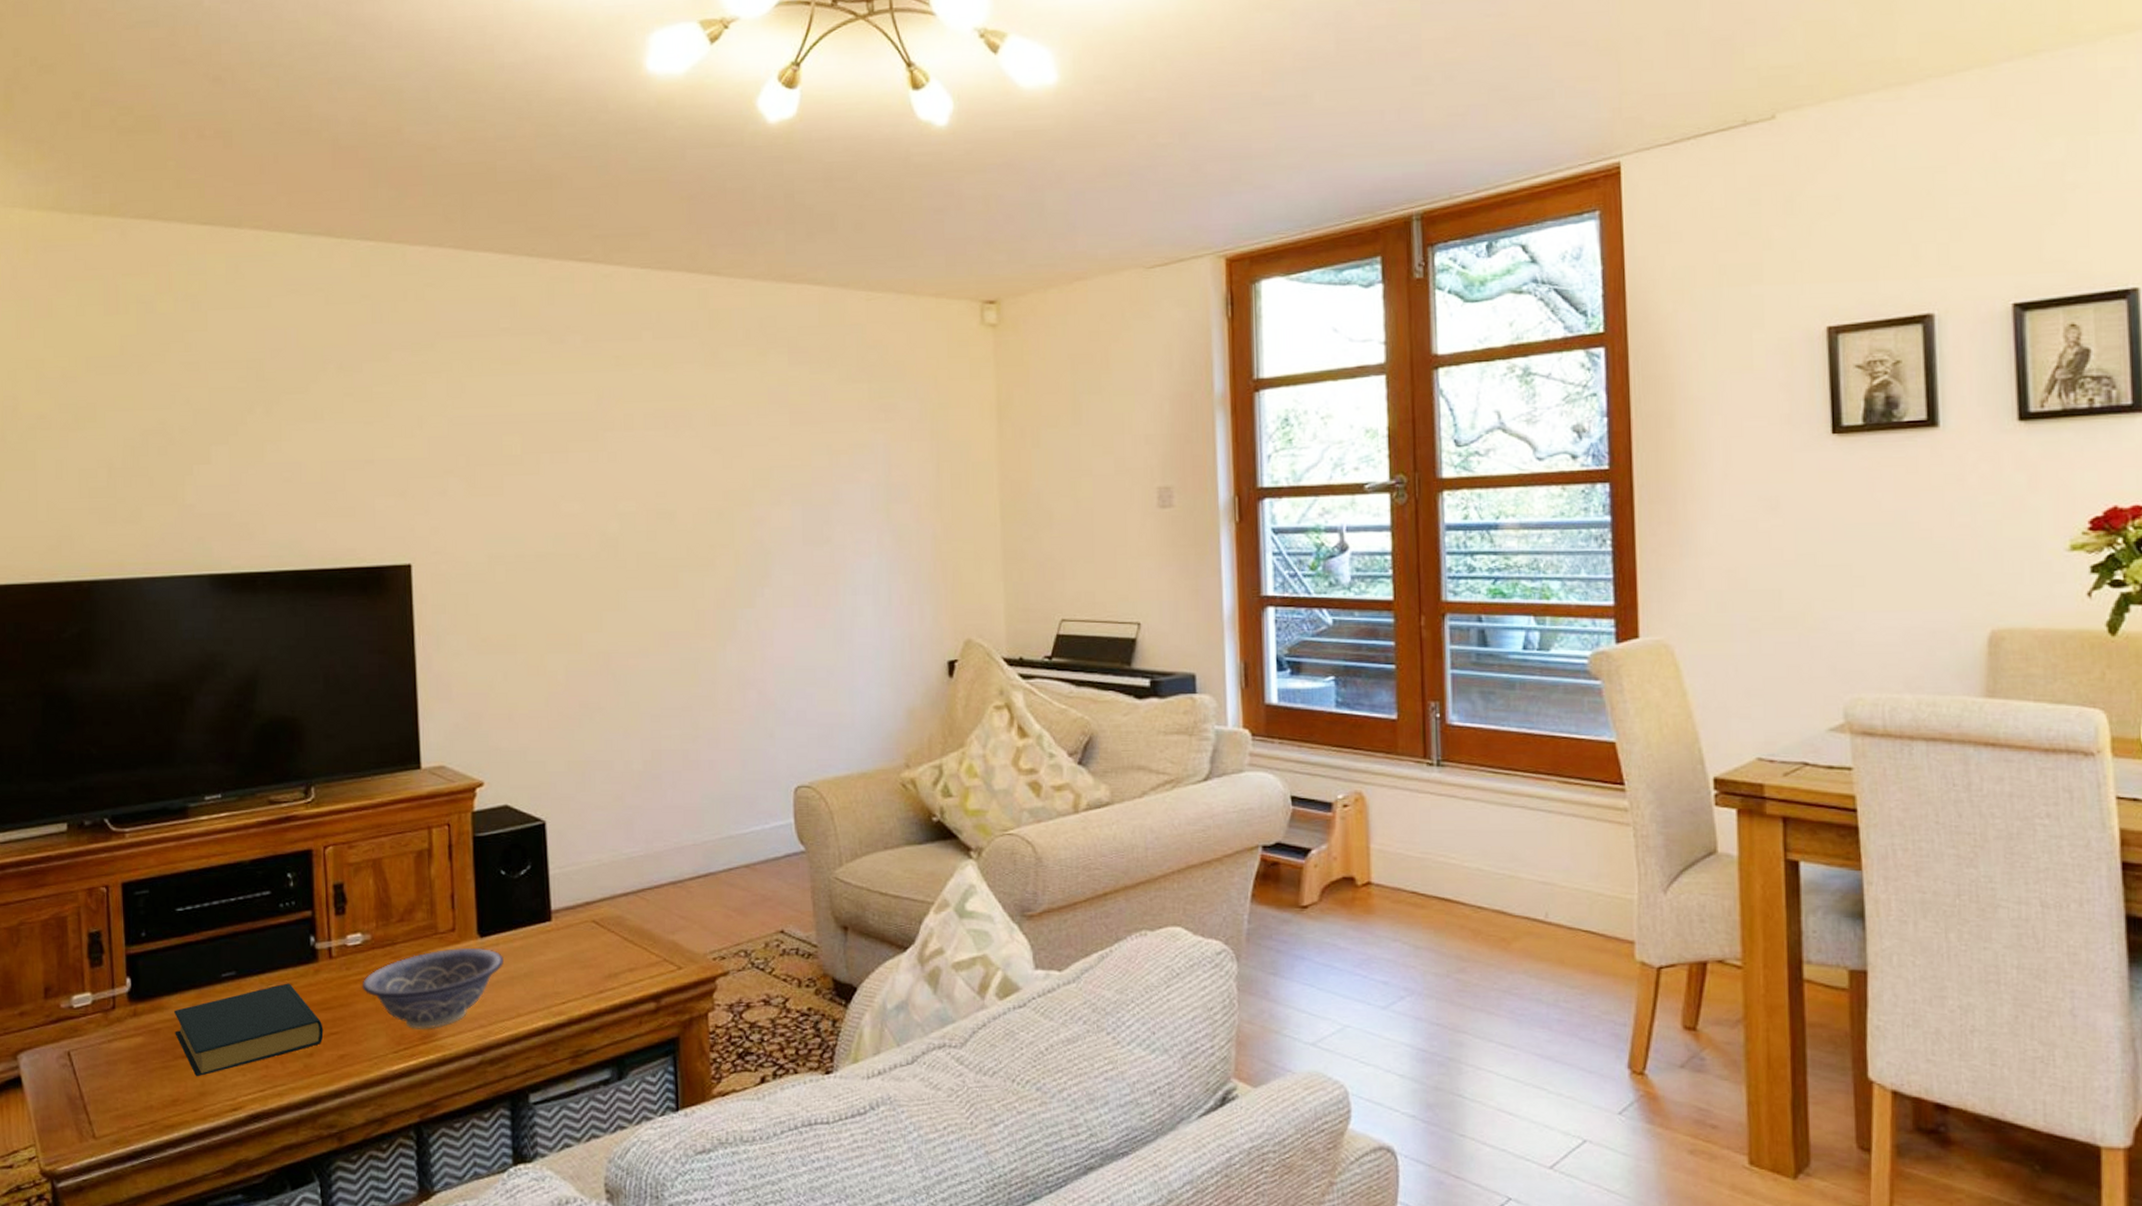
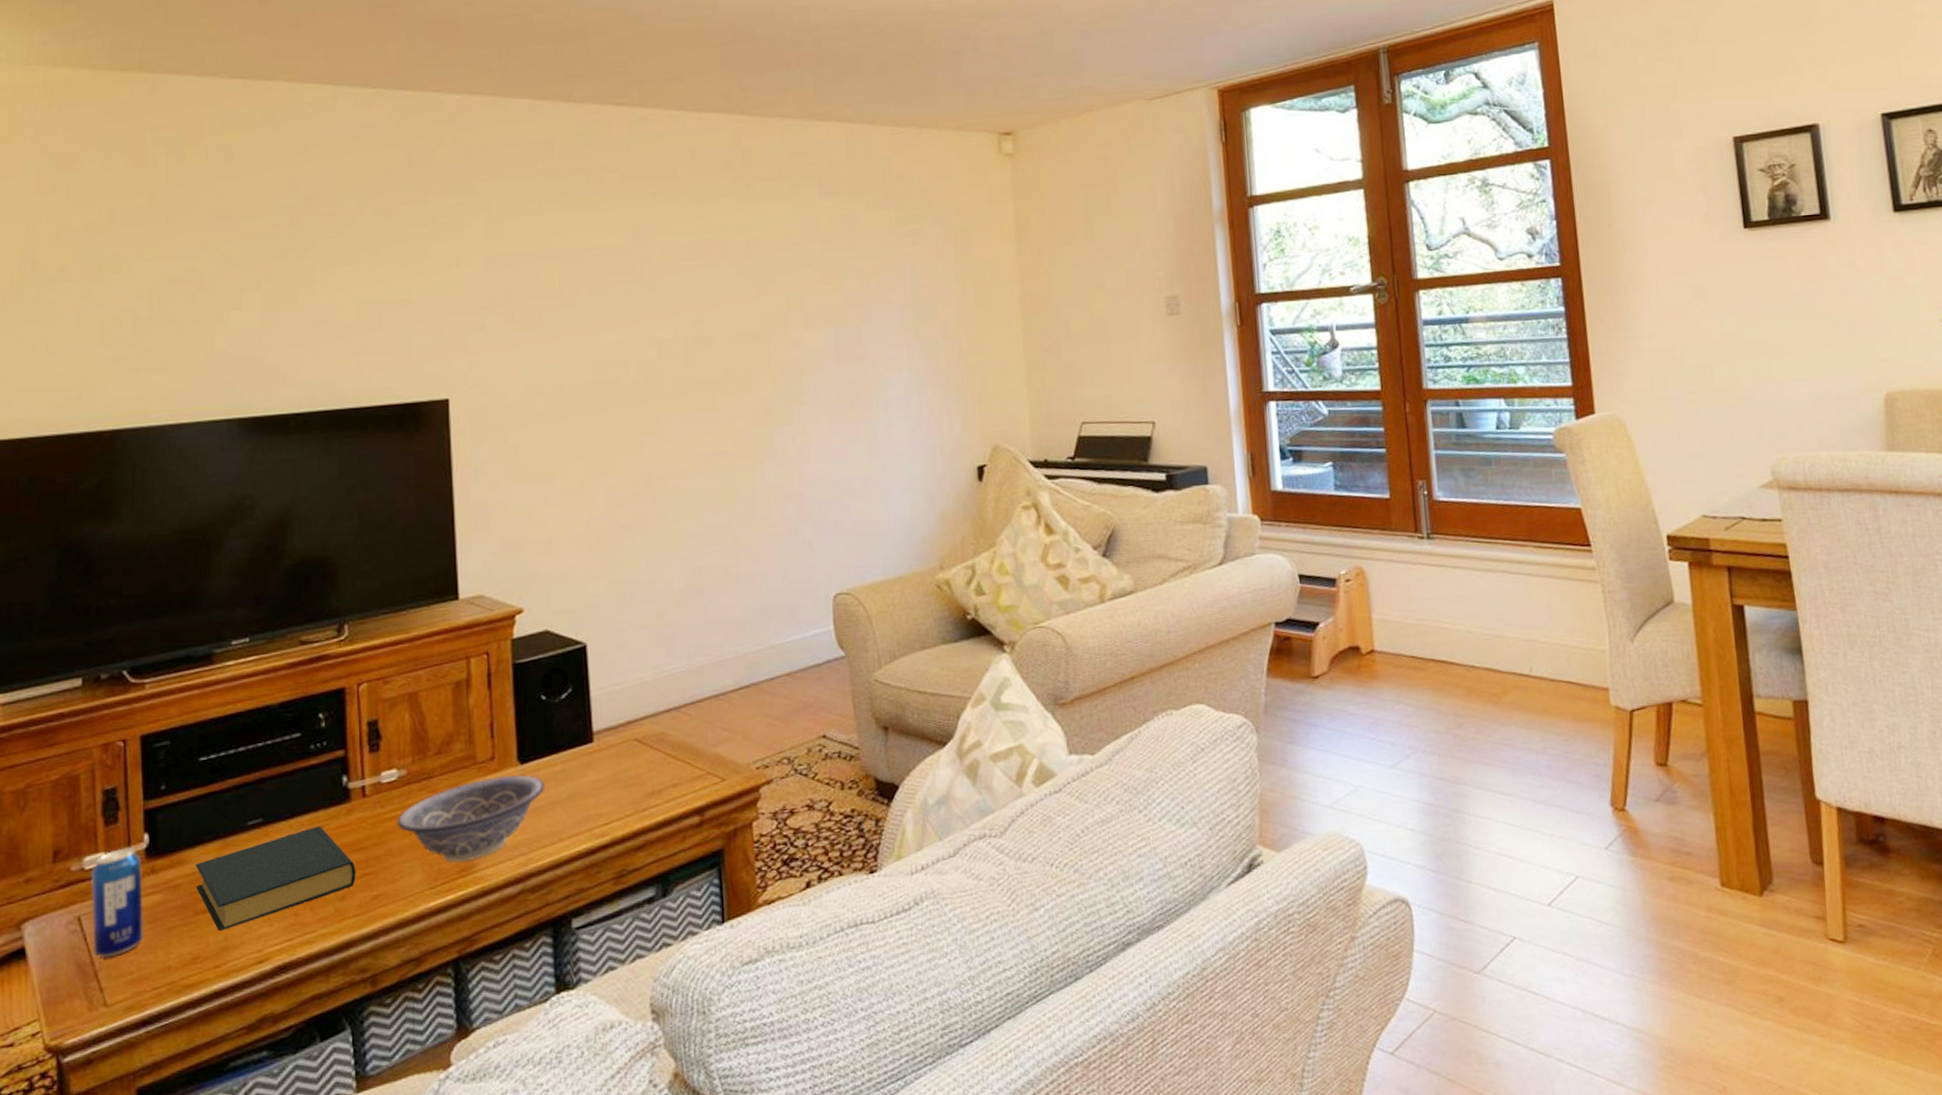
beverage can: none [78,990,128,1093] -> present [90,847,145,958]

